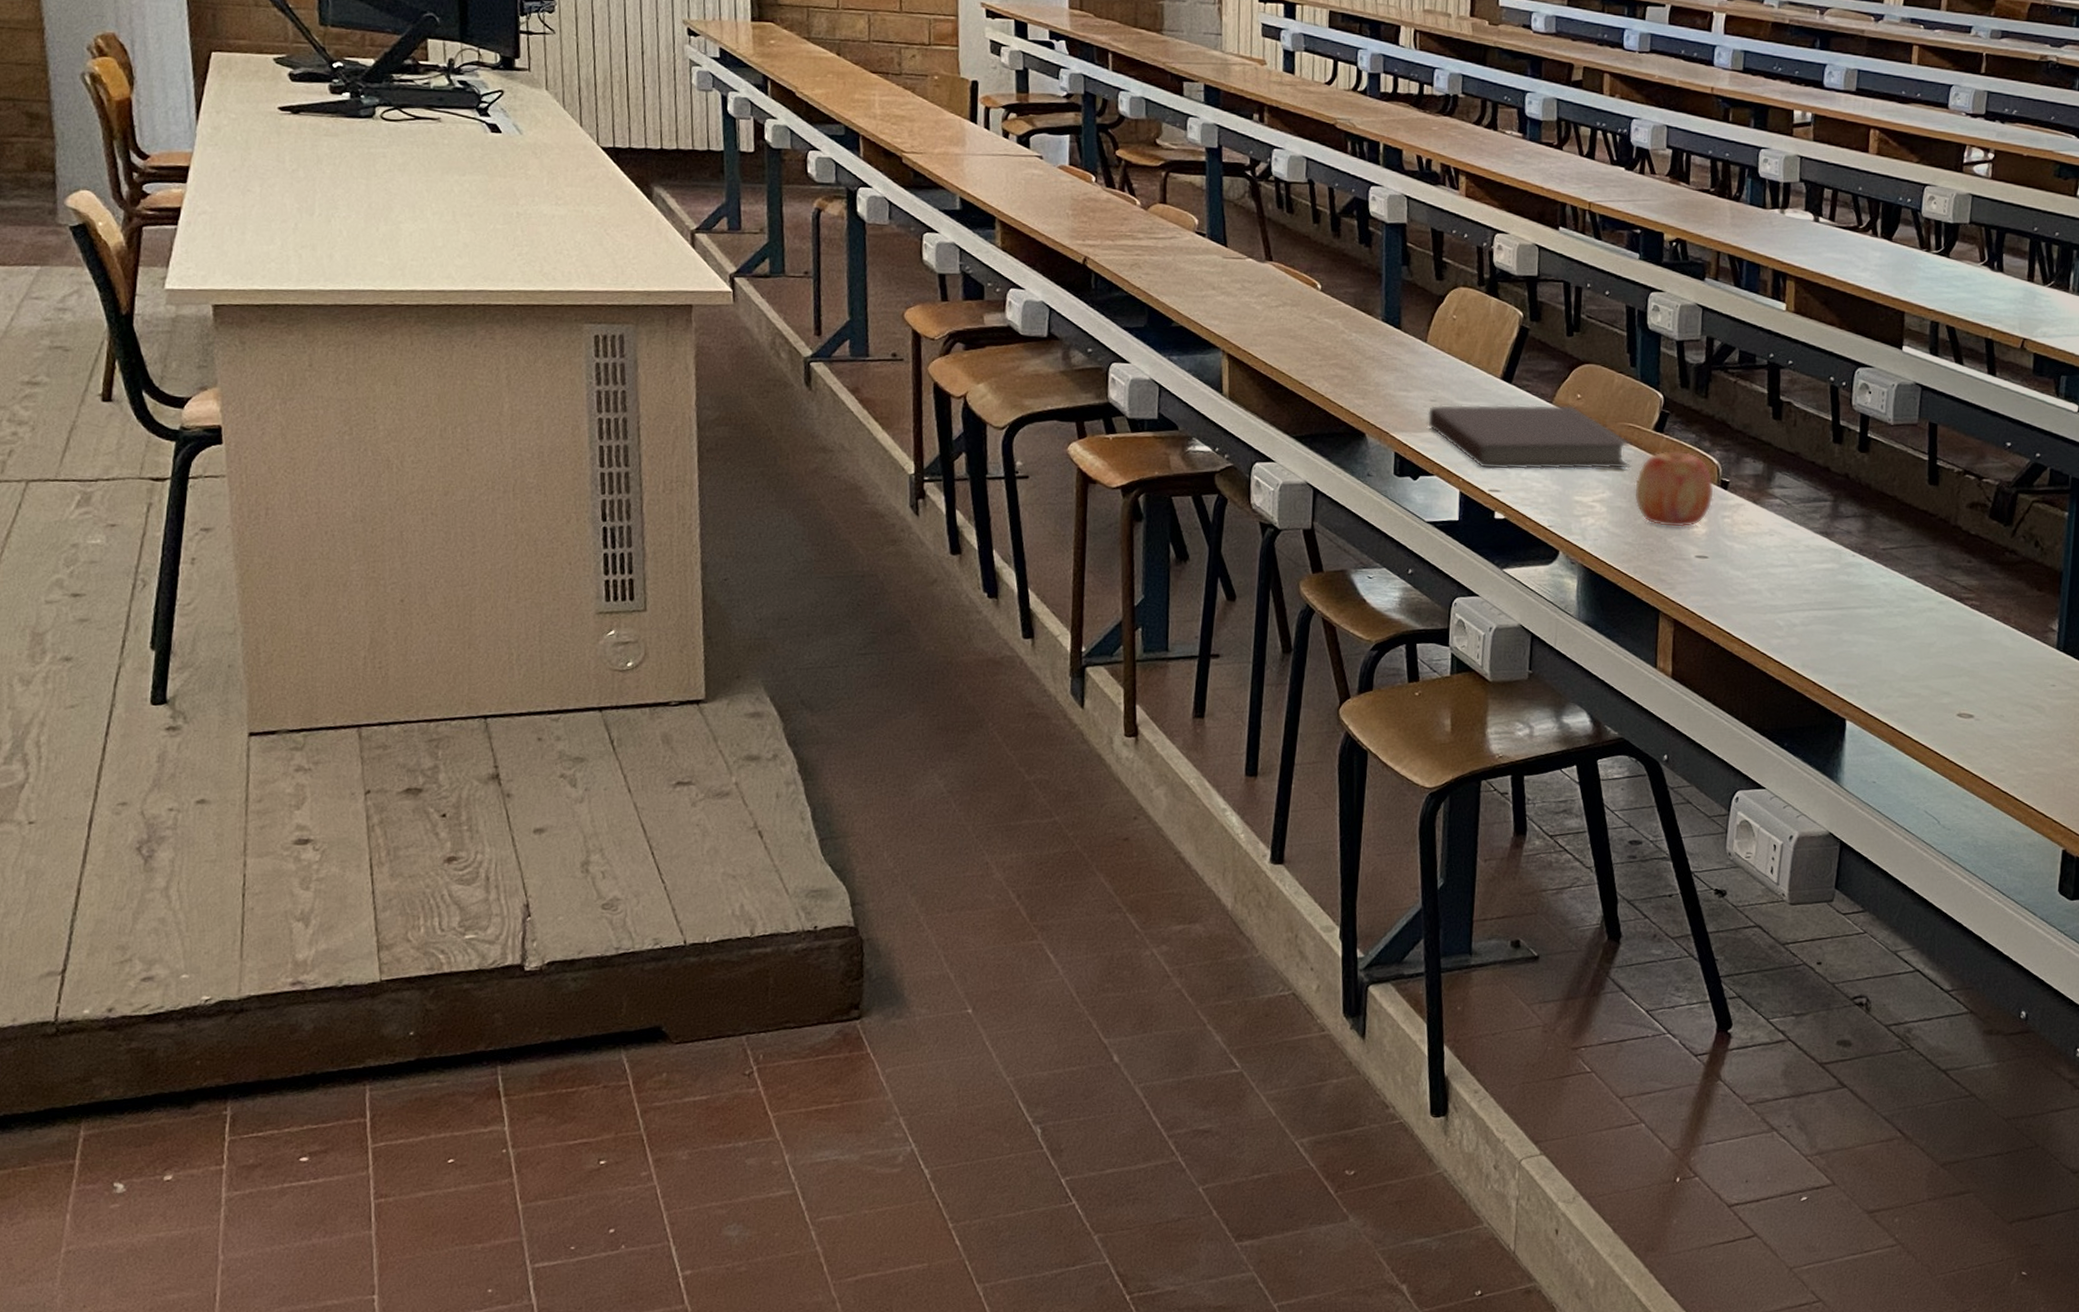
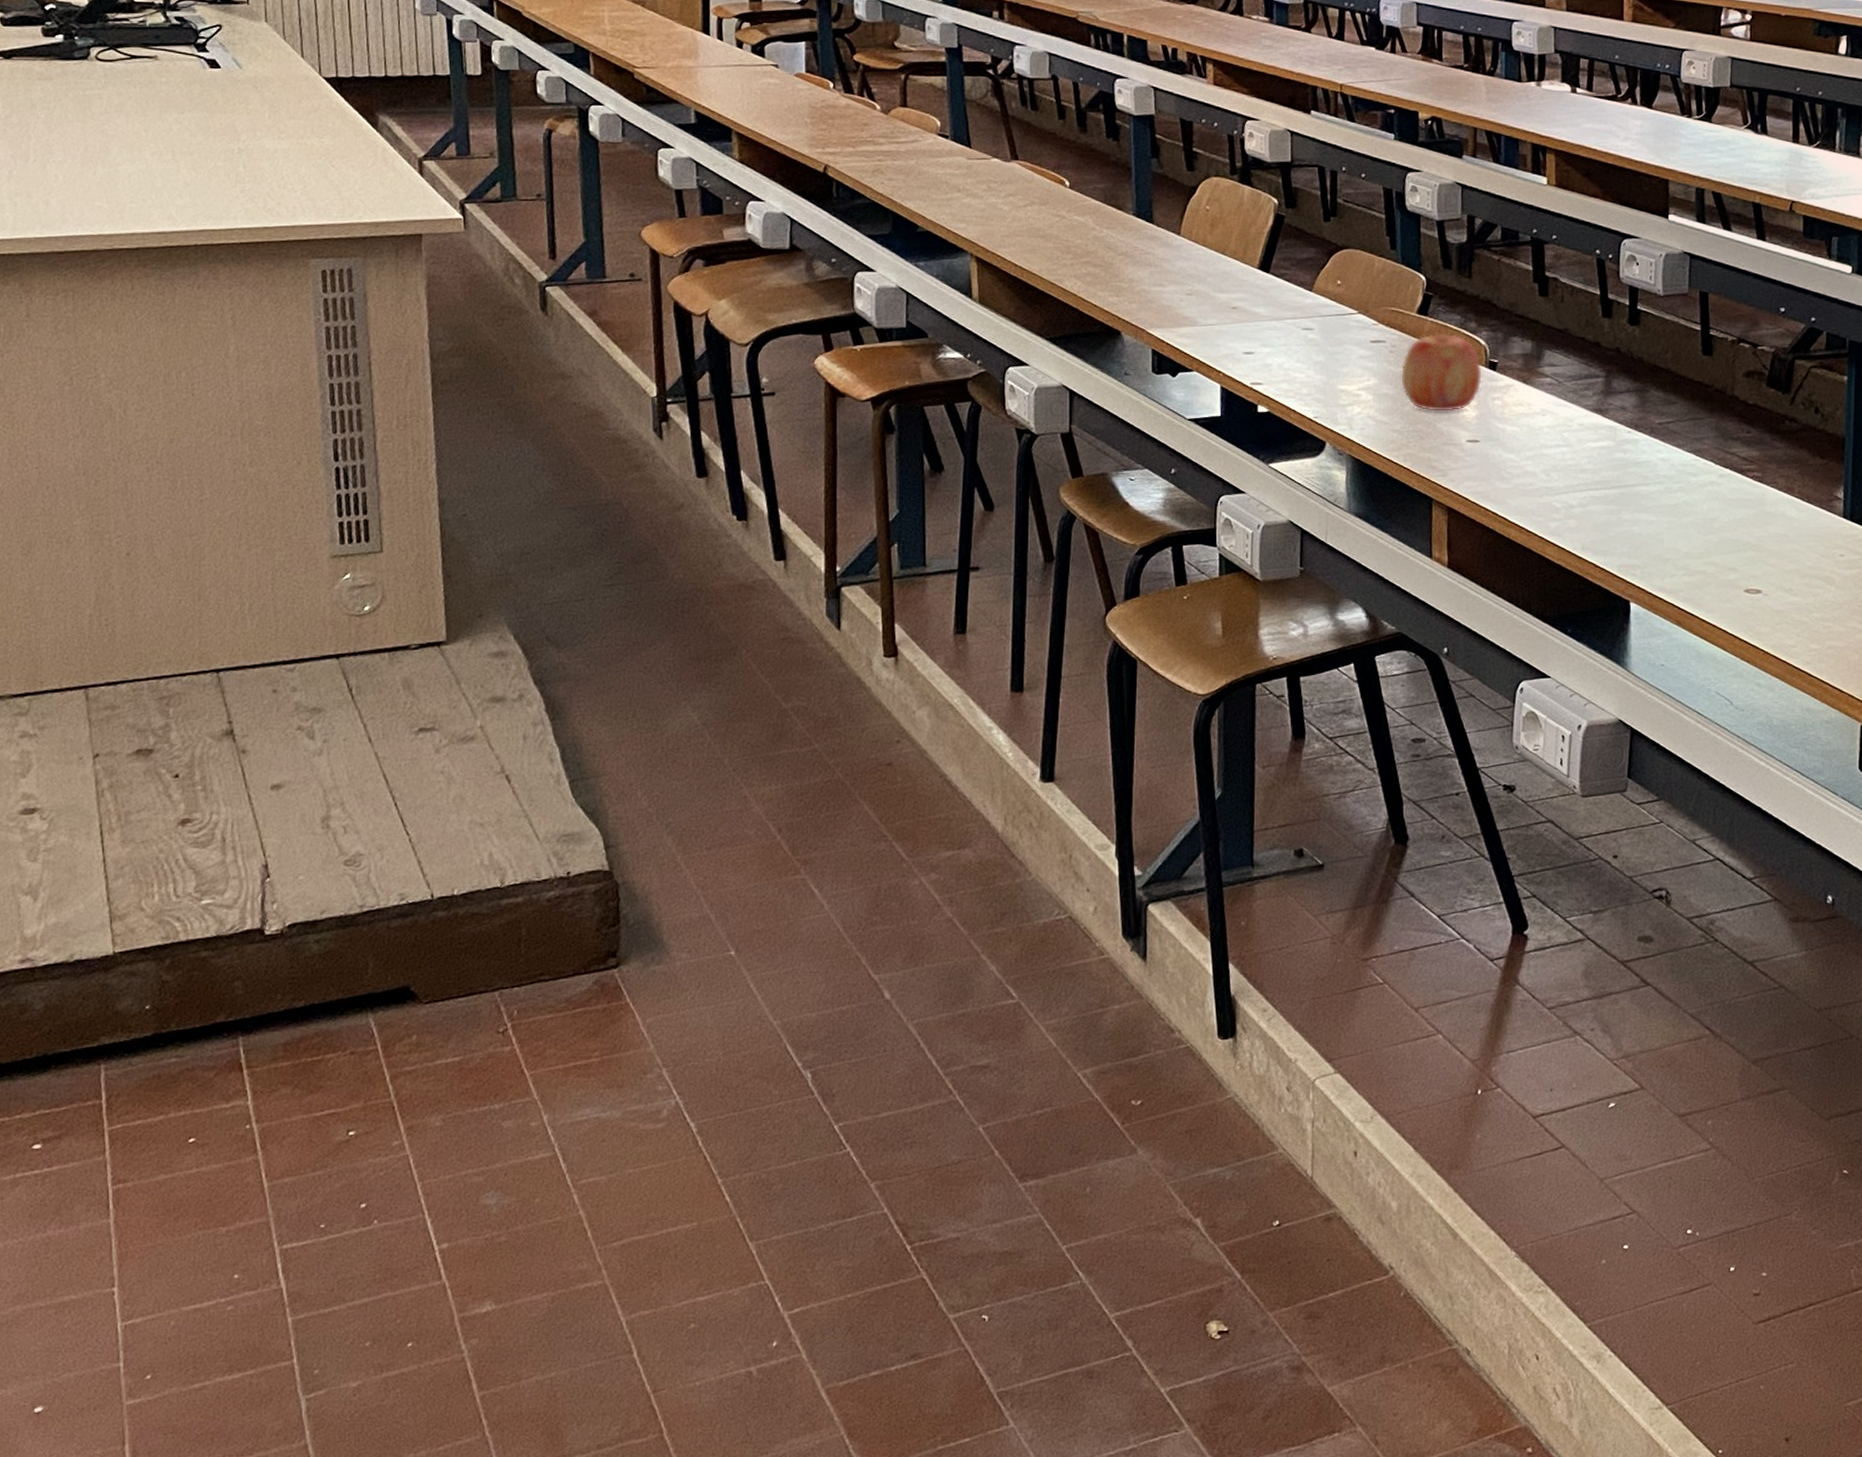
notebook: present [1427,404,1633,470] -> none [1184,292,1397,362]

